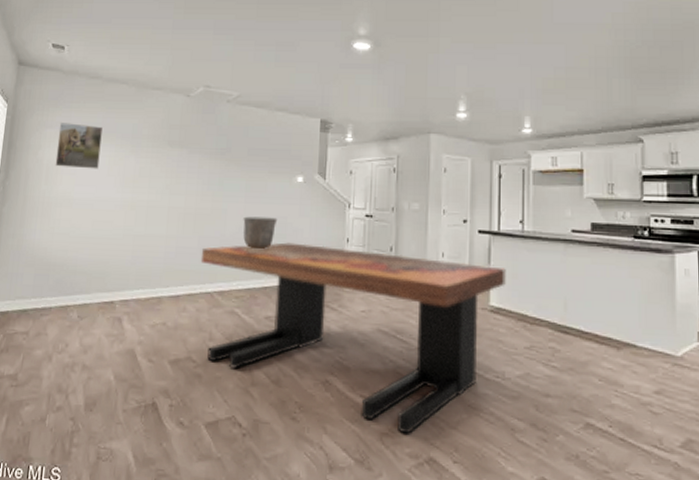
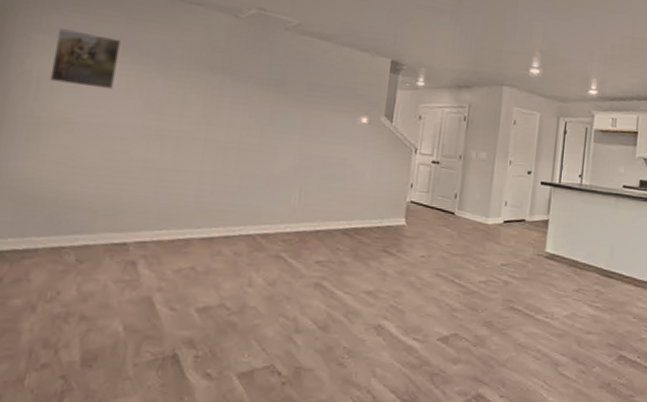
dining table: present [200,242,506,434] -> none [242,184,563,373]
ceramic pot: present [243,216,278,249] -> none [295,155,336,191]

